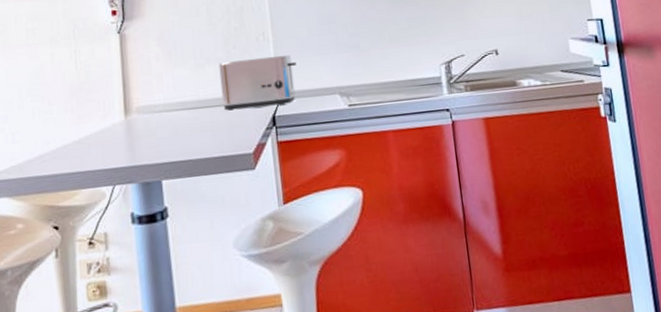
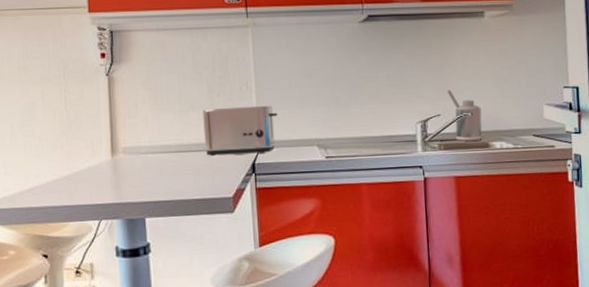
soap dispenser: none [469,29,509,81] -> present [447,90,482,141]

